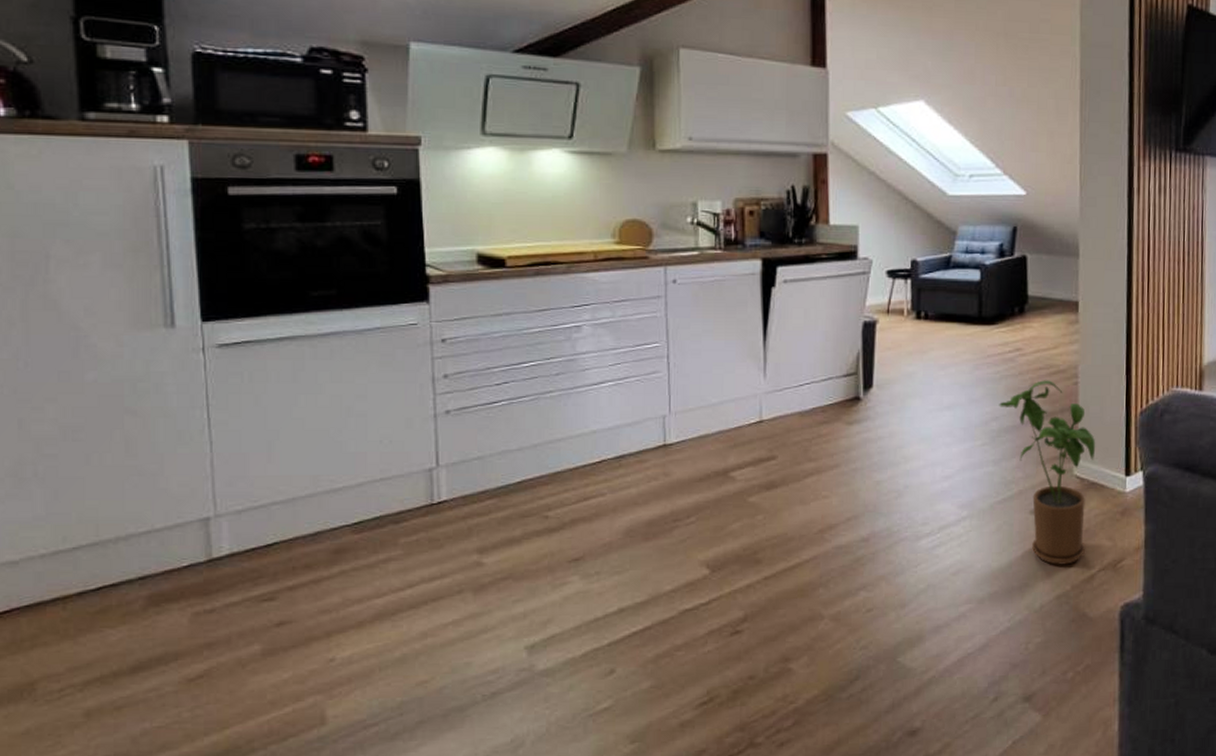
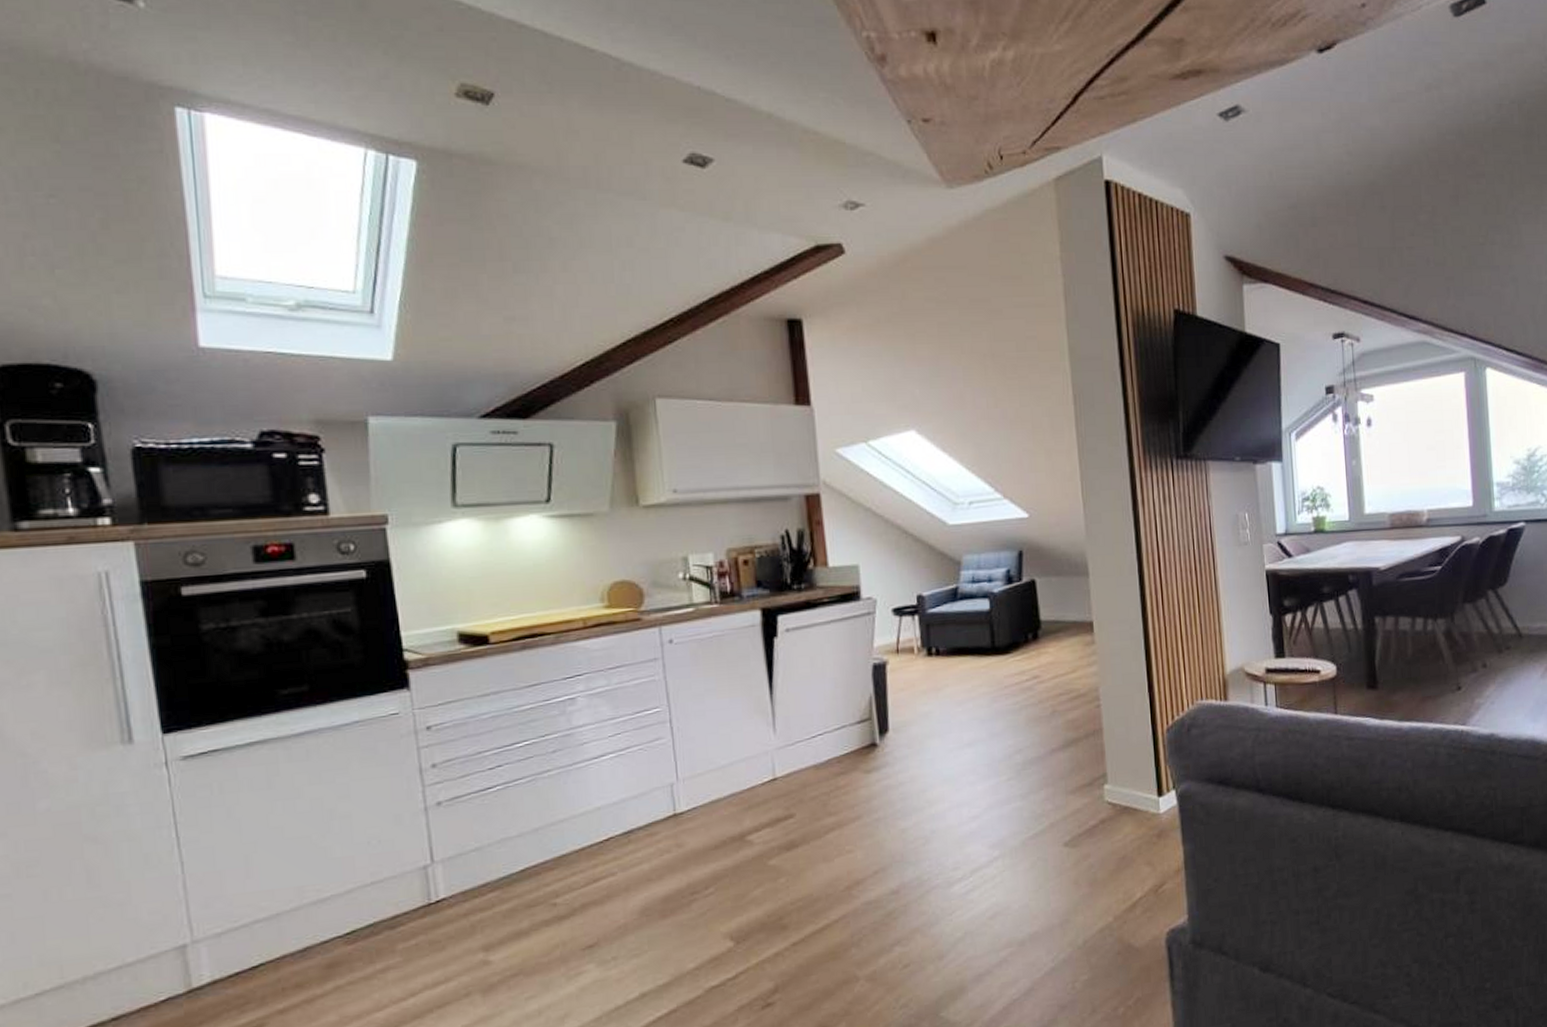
house plant: present [999,380,1096,565] -> none [1021,705,1125,897]

